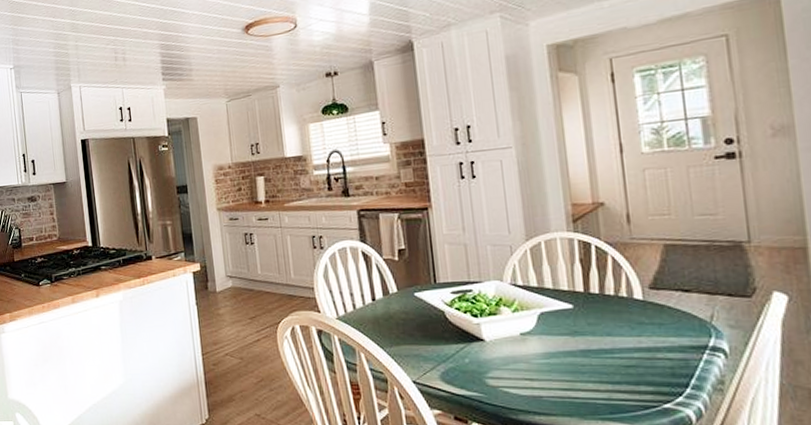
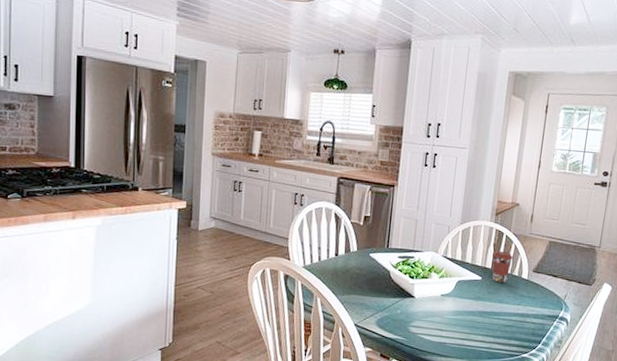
coffee cup: none [580,267,614,309] -> present [492,251,514,283]

